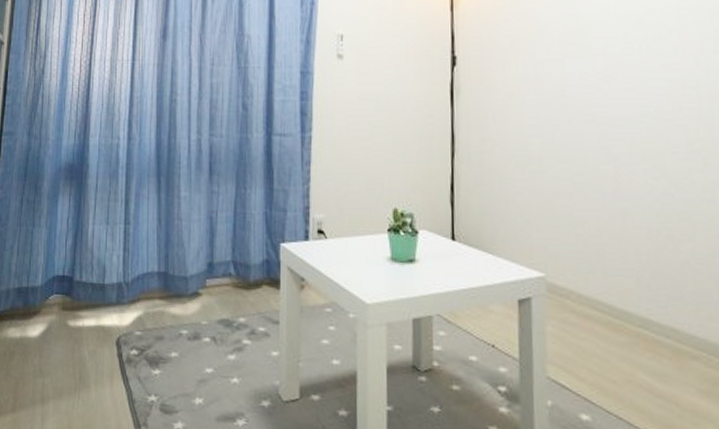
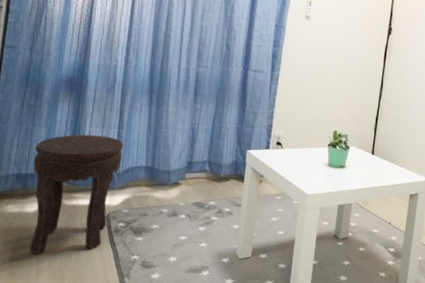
side table: none [33,234,131,393] -> present [30,134,123,254]

